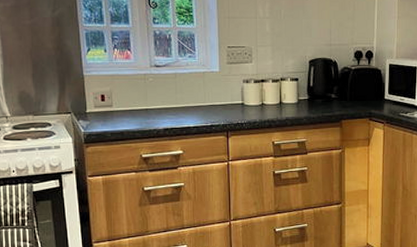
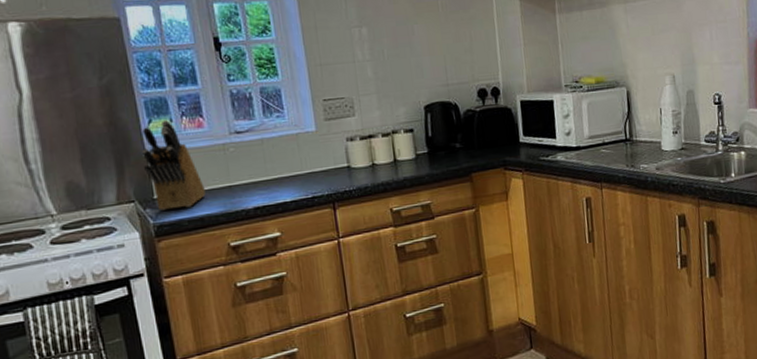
knife block: none [79,50,127,122] -> present [141,120,206,211]

